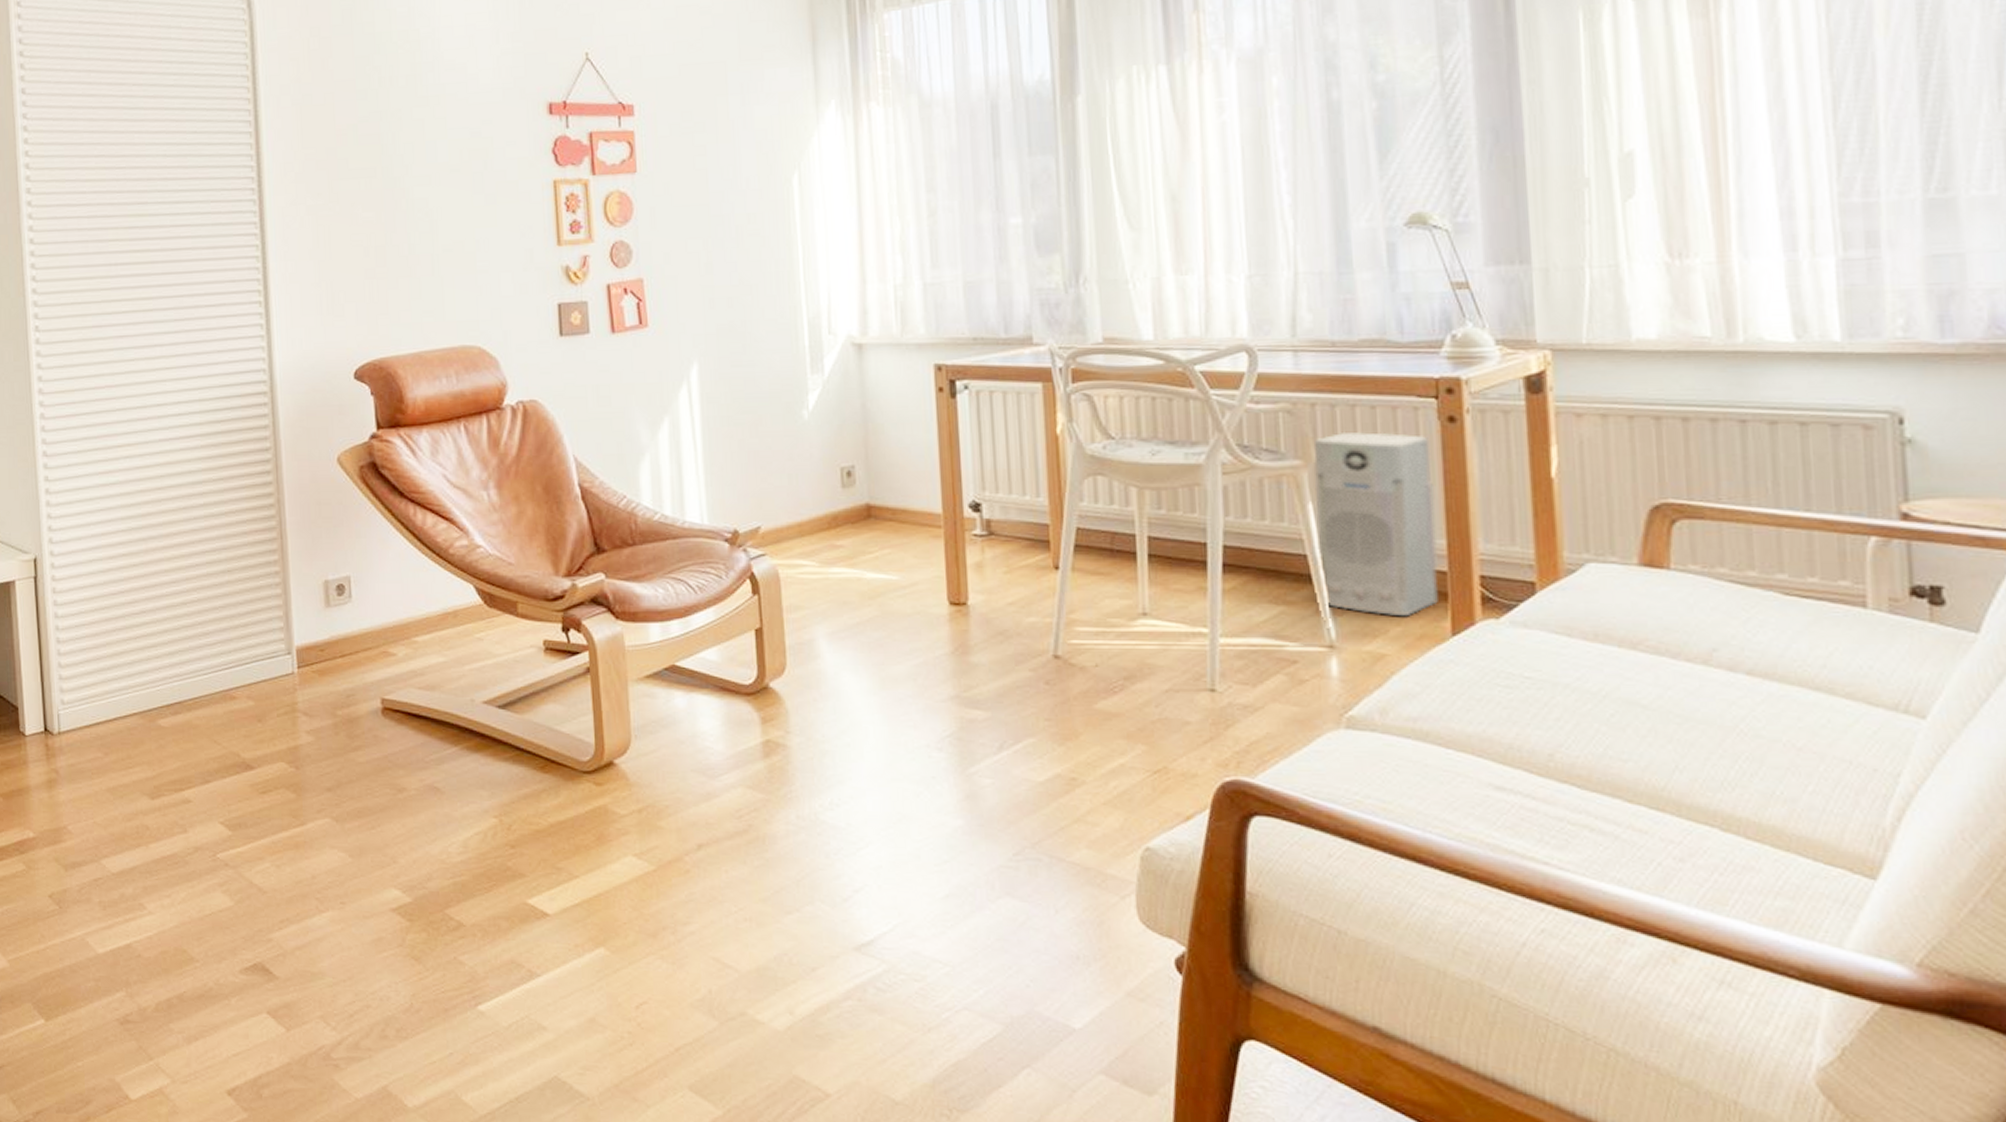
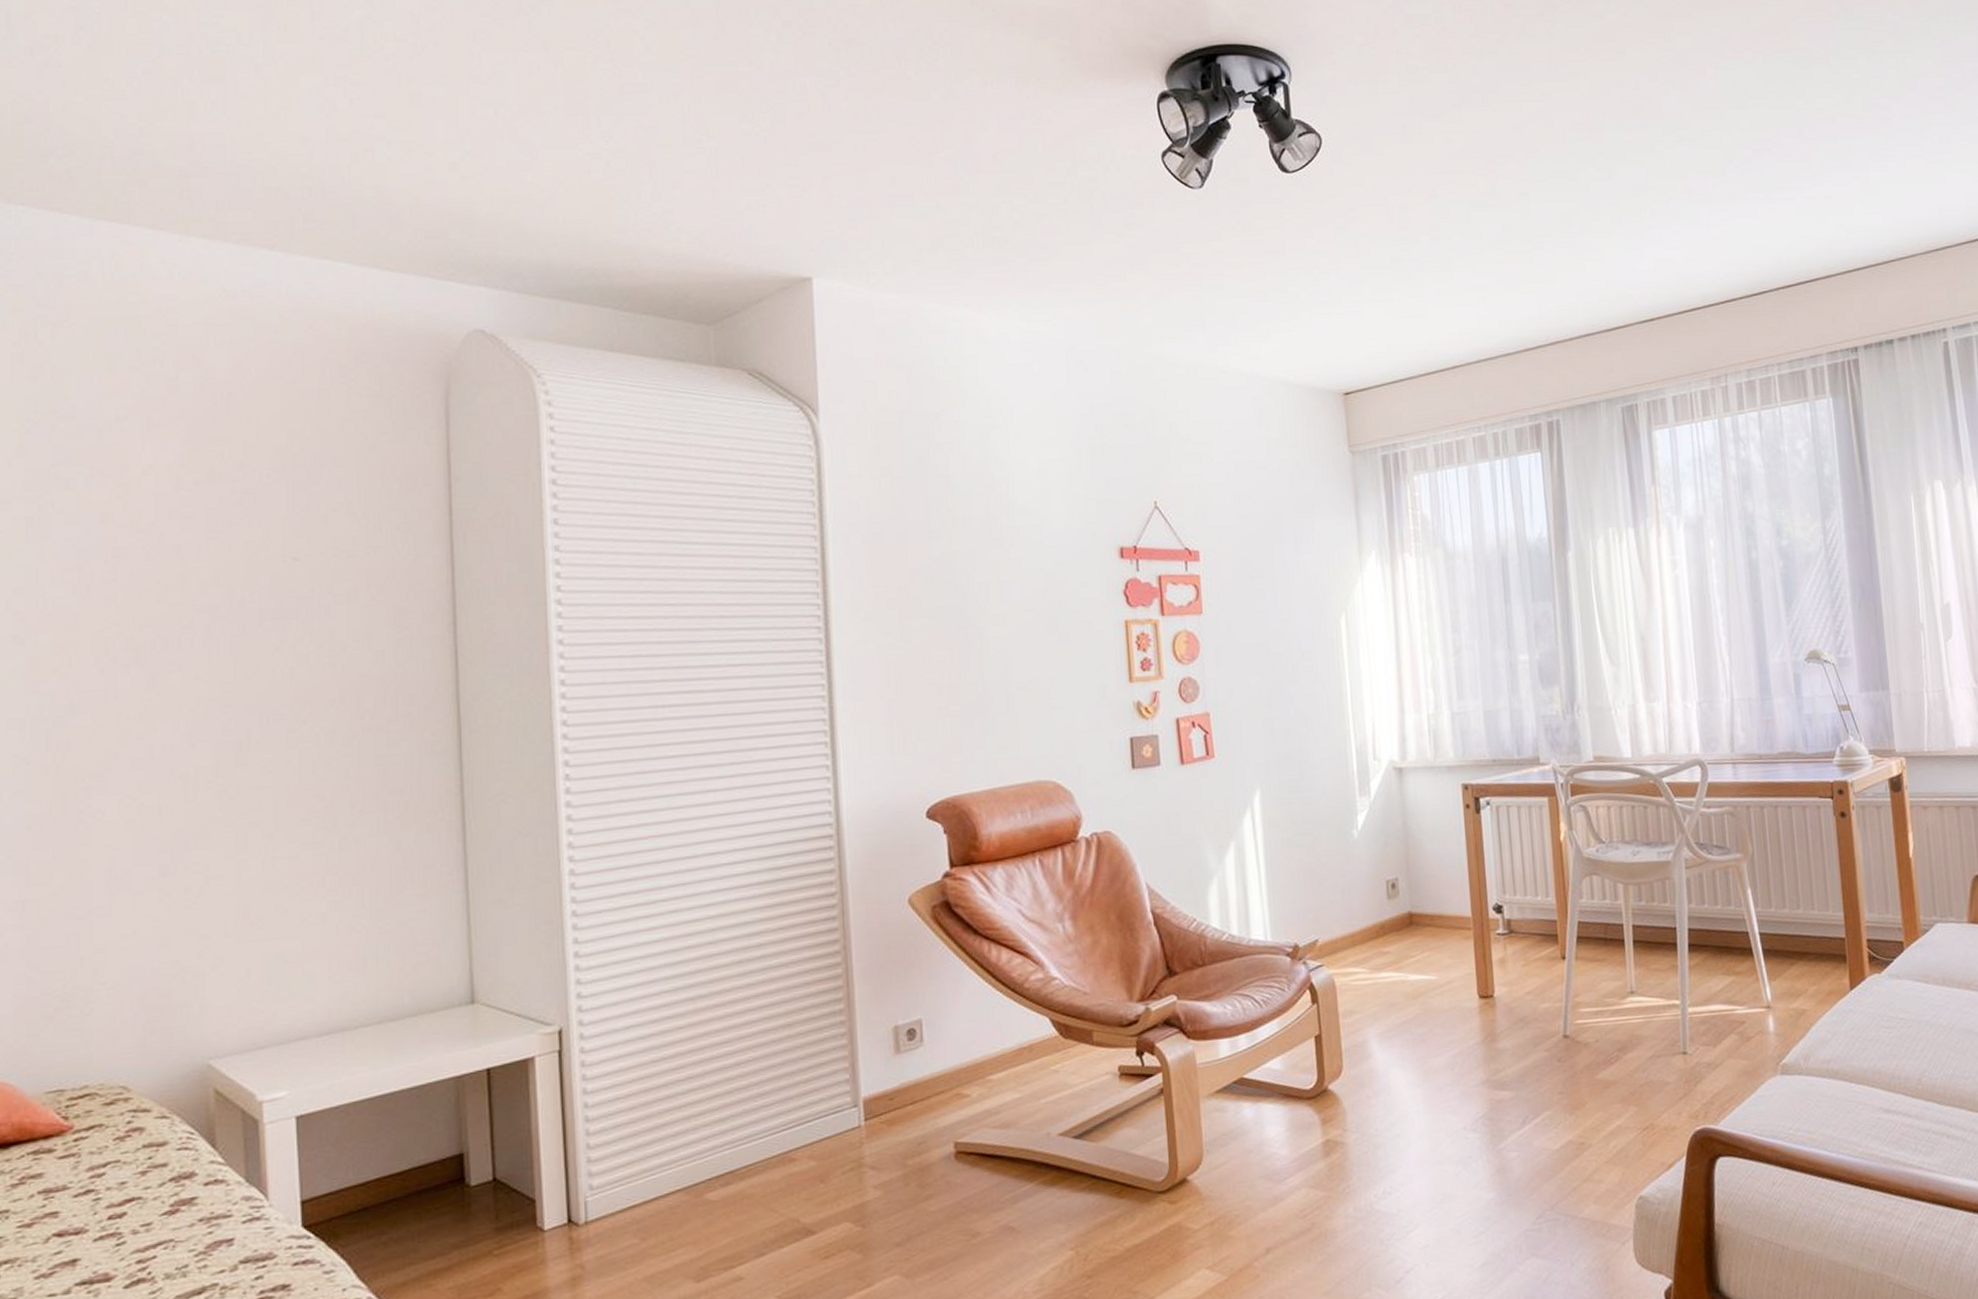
air purifier: present [1313,431,1438,617] -> none [1749,827,1840,978]

